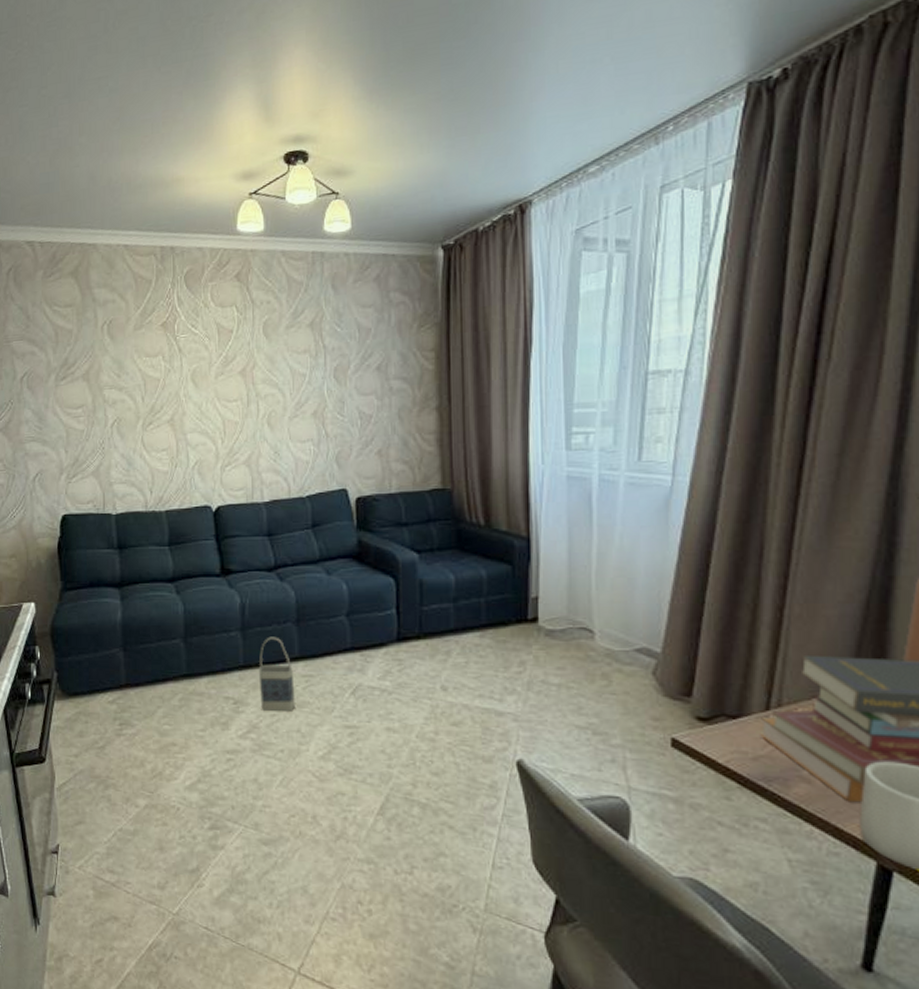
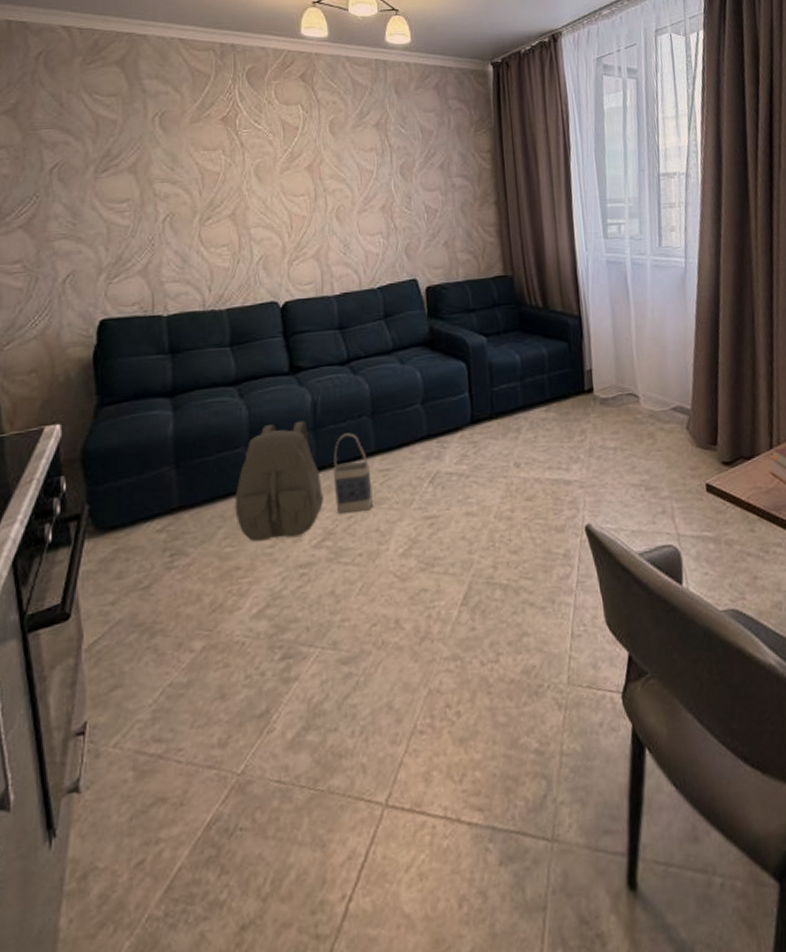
backpack: none [171,620,249,725] -> present [234,420,323,541]

